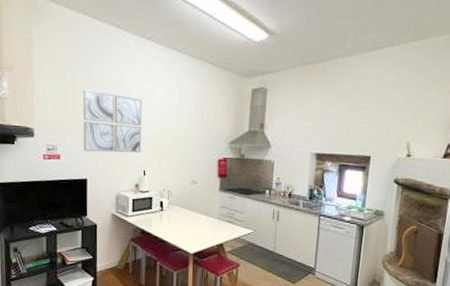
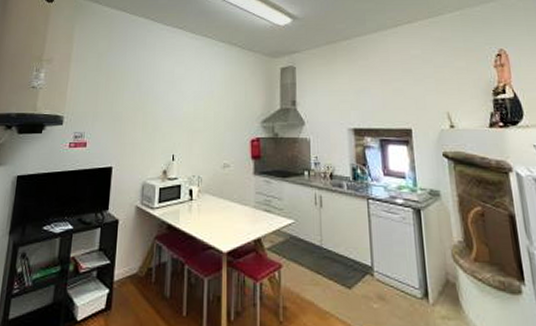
wall art: present [83,88,142,154] -> none [111,75,173,137]

